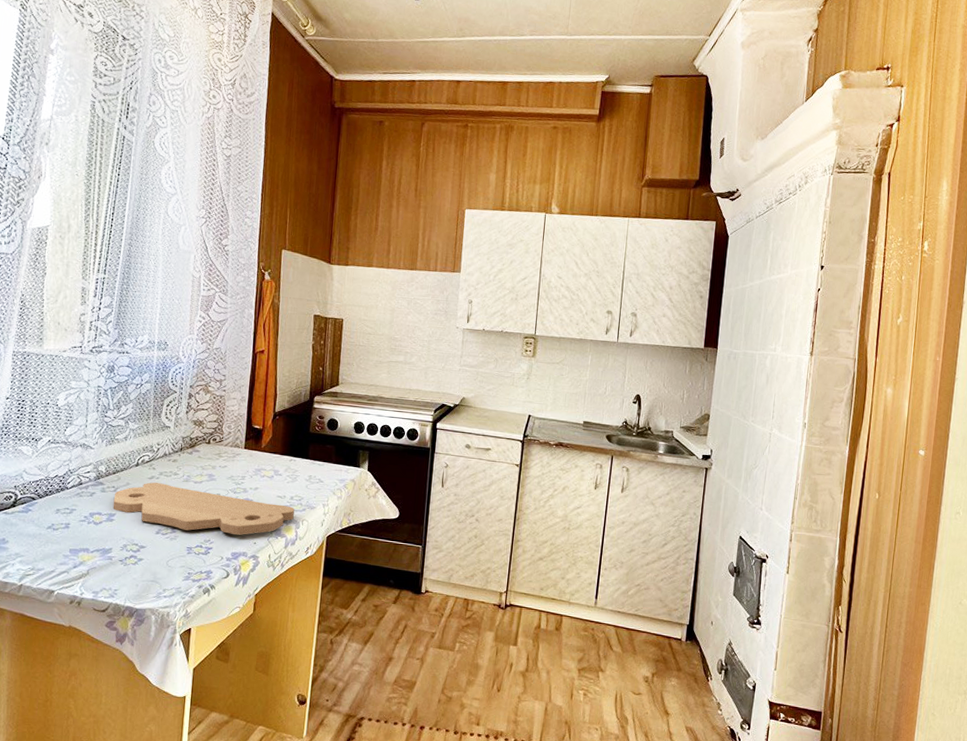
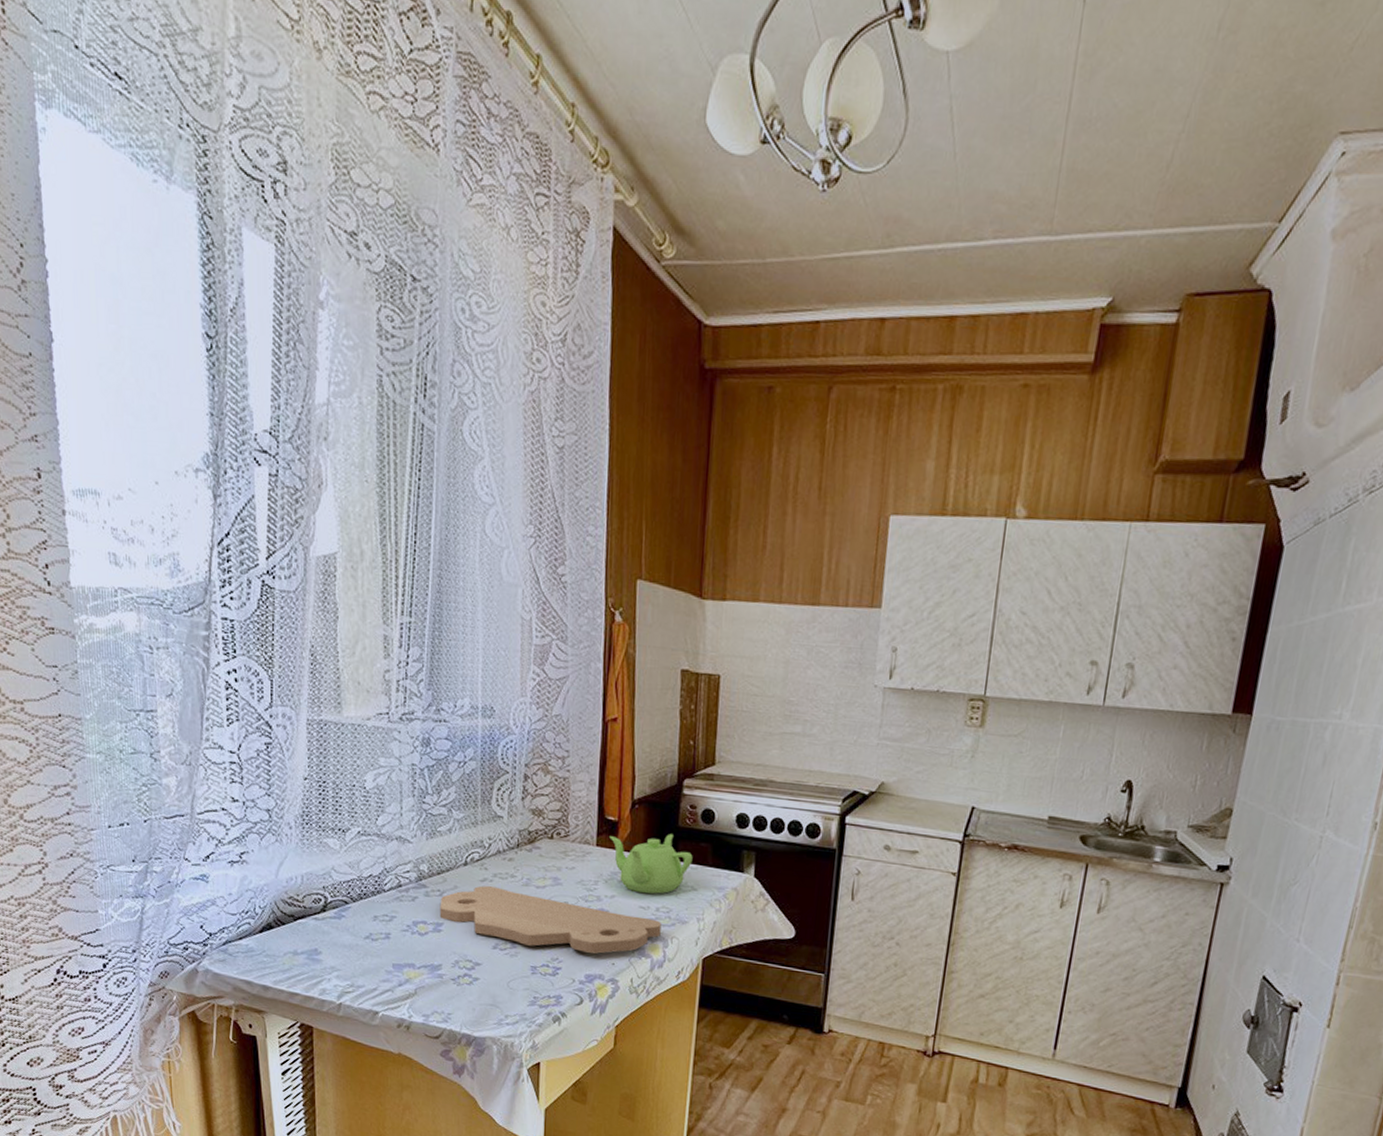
teapot: none [255,438,321,486] -> present [609,834,693,894]

